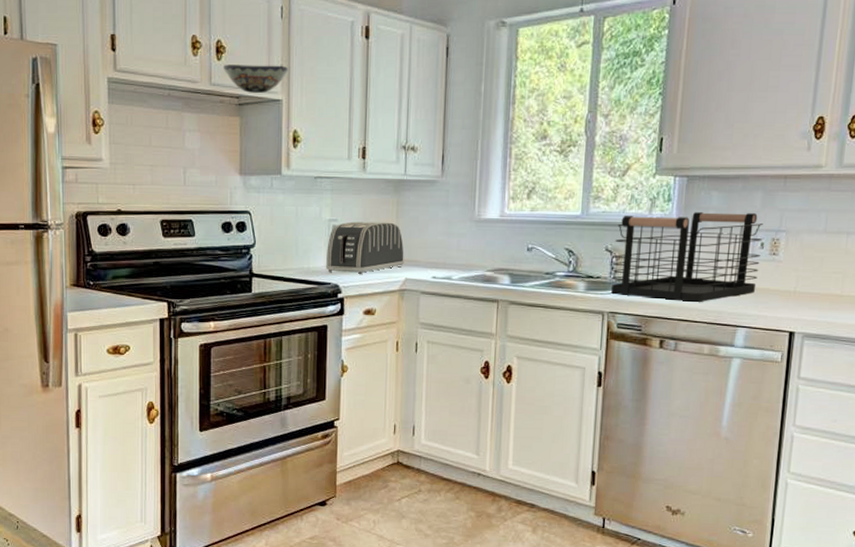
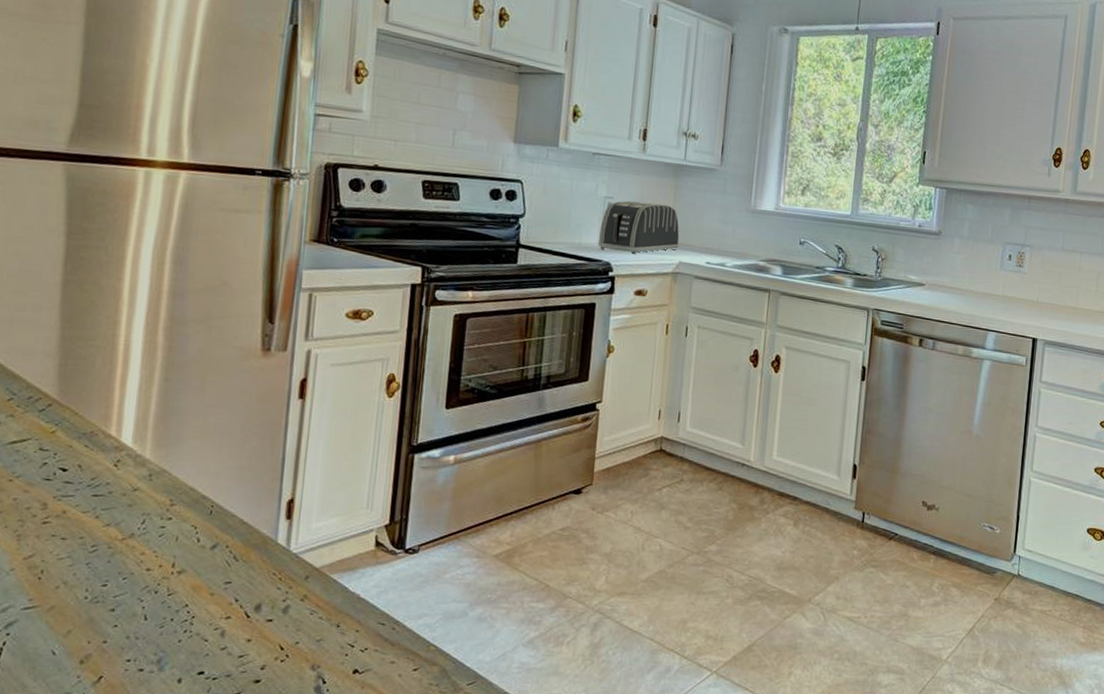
decorative bowl: present [224,65,289,94] -> none [505,32,574,65]
dish rack: present [611,212,763,303] -> none [876,219,1011,306]

